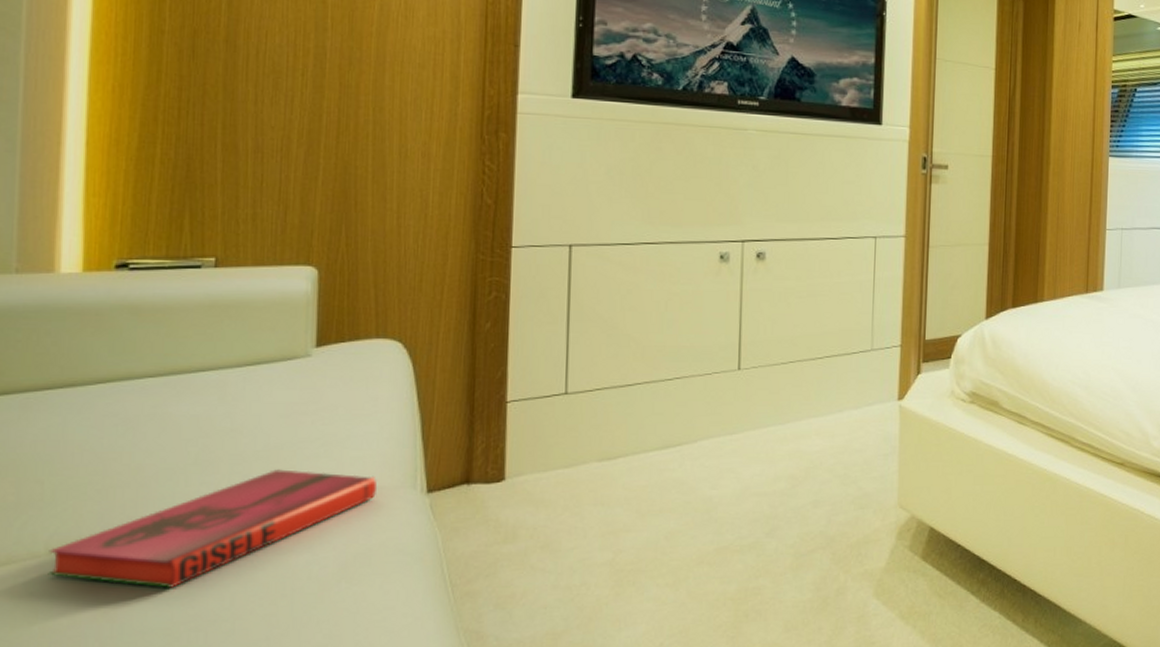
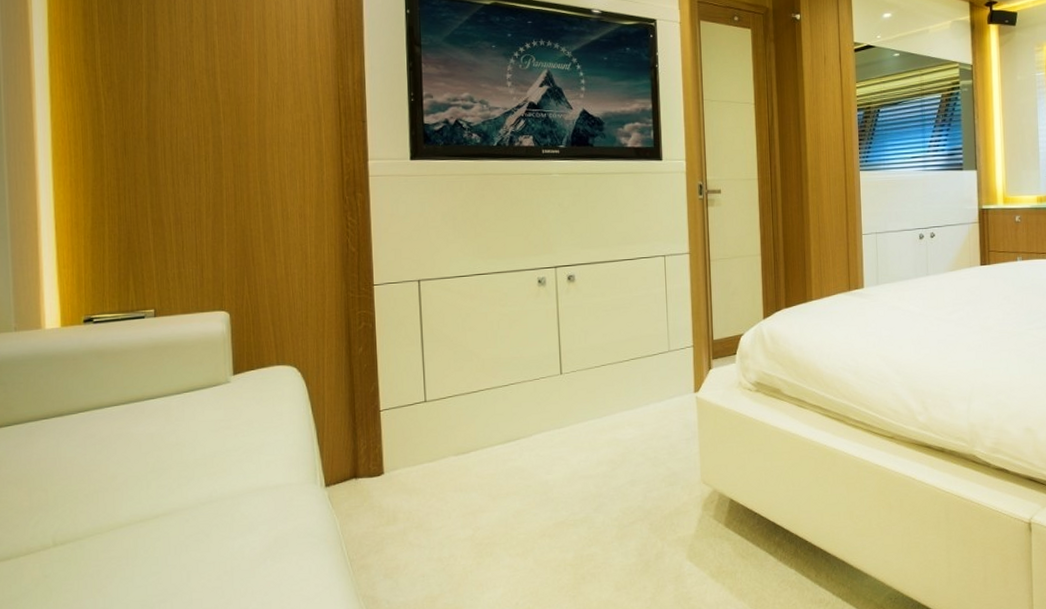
hardback book: present [48,469,377,588] -> none [55,473,287,569]

